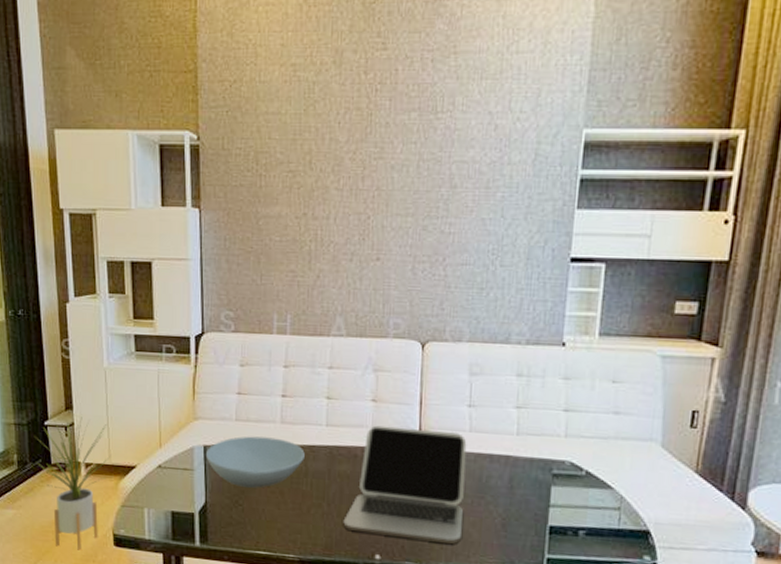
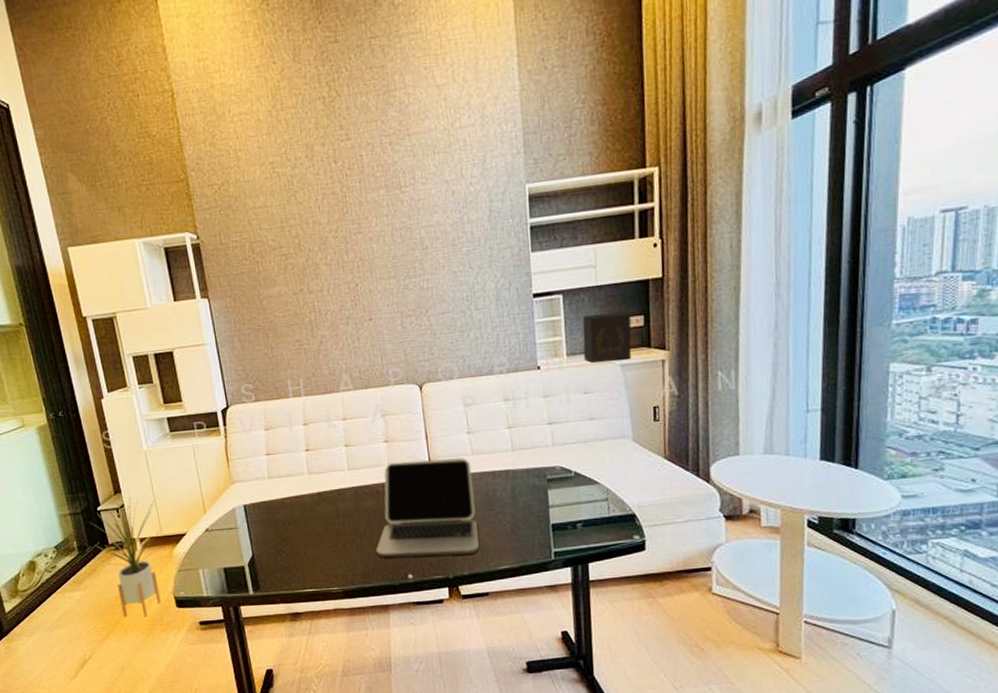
bowl: present [206,436,305,488] -> none [246,488,334,536]
decorative box: none [619,292,684,352] -> present [583,311,632,364]

